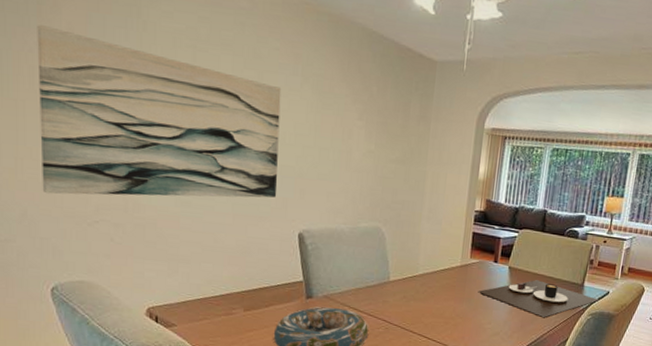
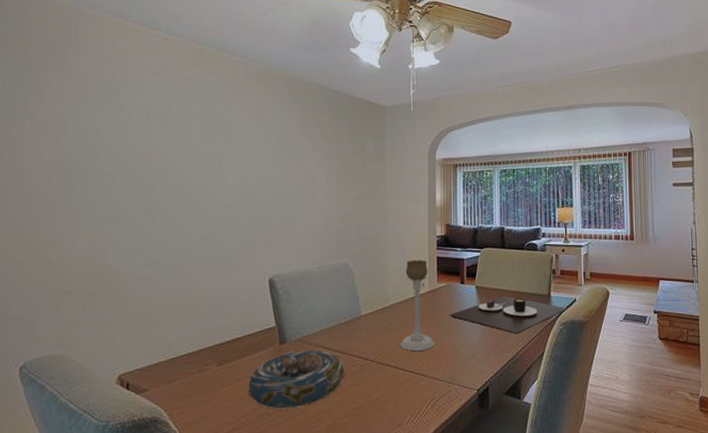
wall art: present [37,25,282,198] -> none [17,116,247,271]
candle holder: none [426,232,463,323] -> present [400,260,435,352]

